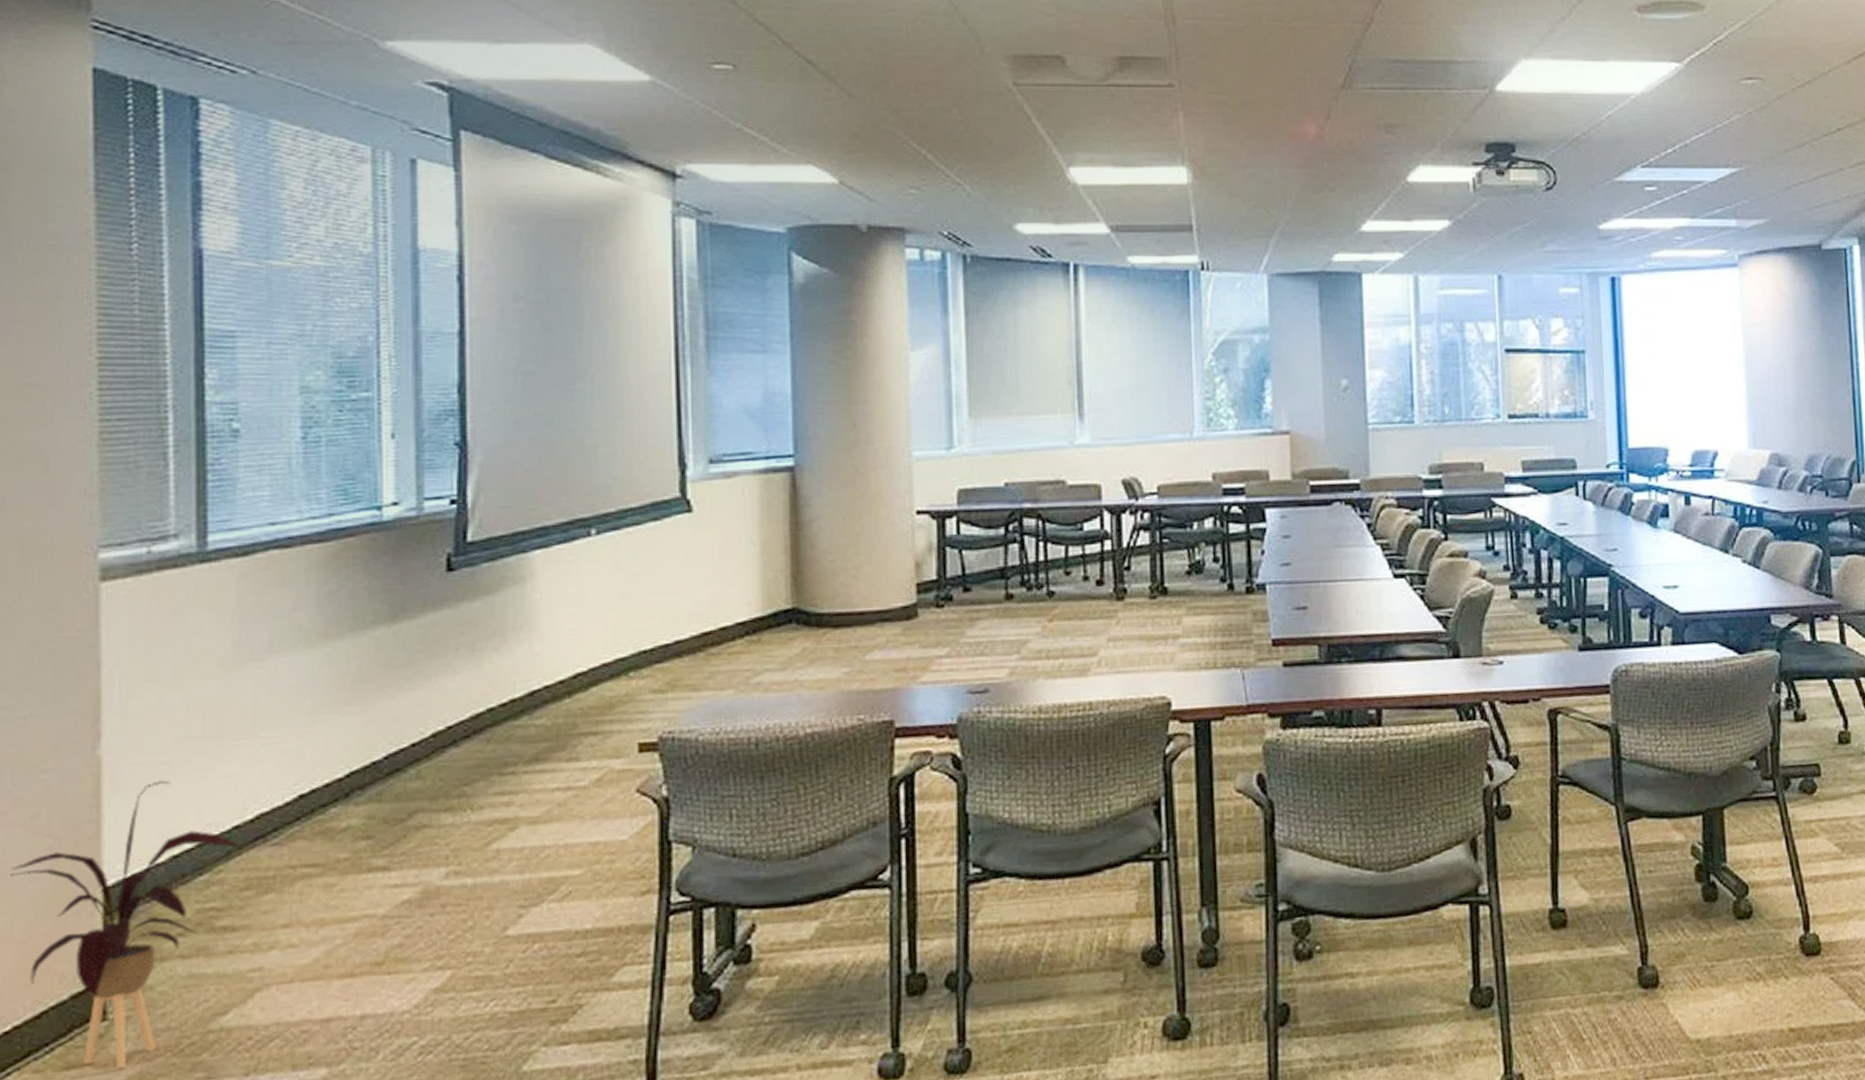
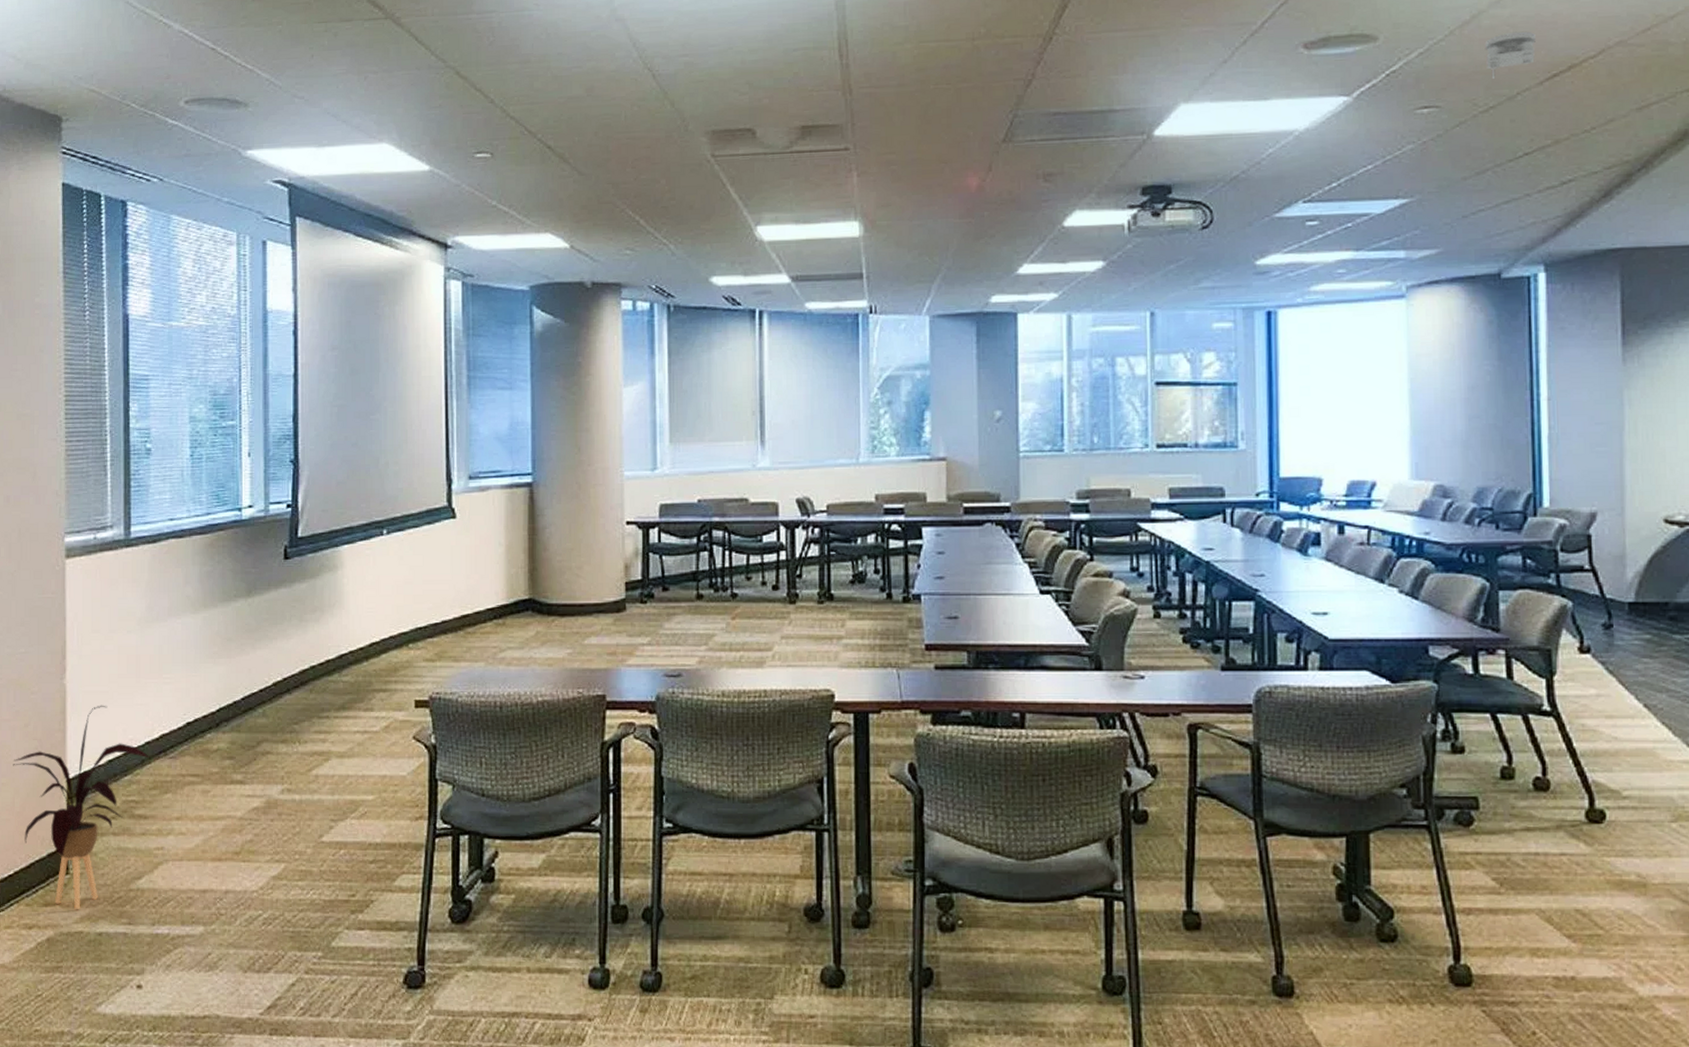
smoke detector: none [1799,10,1843,56] -> present [1485,31,1536,80]

